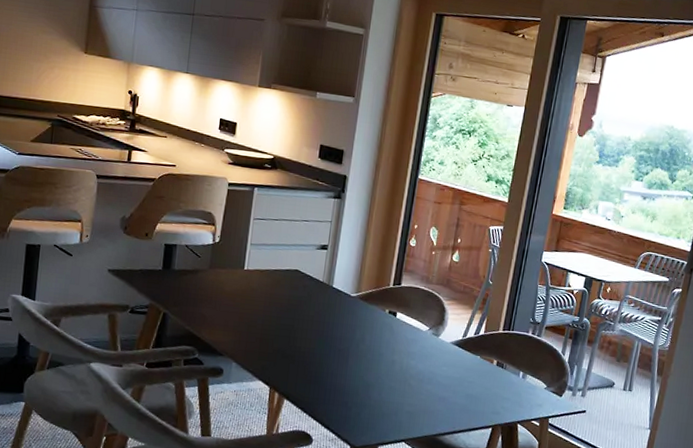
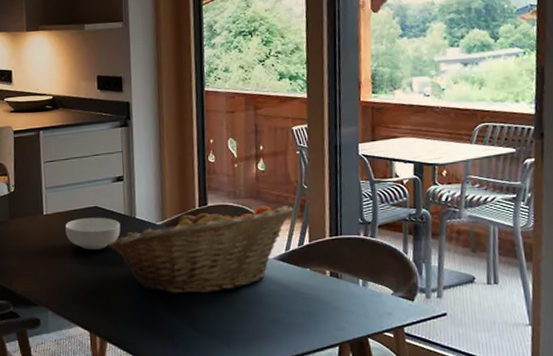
cereal bowl: none [263,278,317,311] -> present [65,217,121,250]
fruit basket: none [303,284,476,367] -> present [109,205,293,294]

